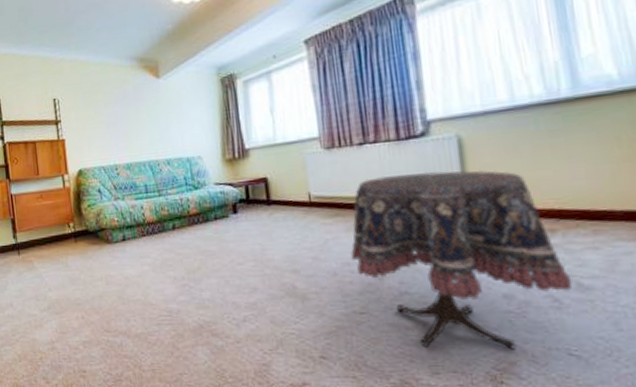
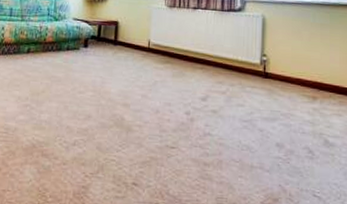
side table: present [351,170,573,350] -> none [172,37,322,189]

